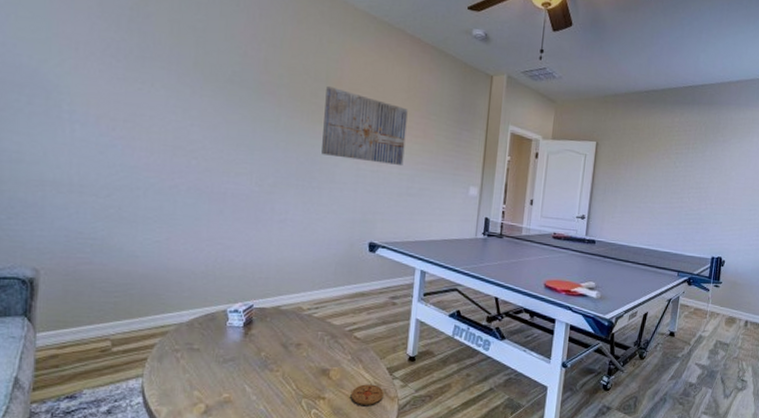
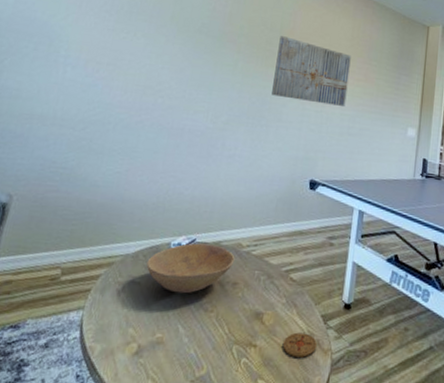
bowl: none [203,309,296,357] -> present [146,243,235,294]

